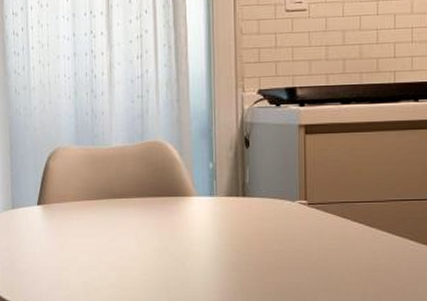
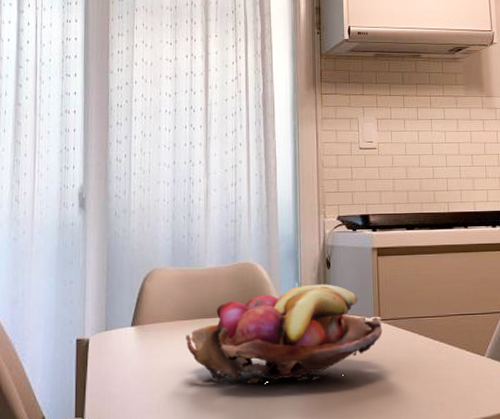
fruit basket: none [93,164,309,267] -> present [186,284,382,385]

